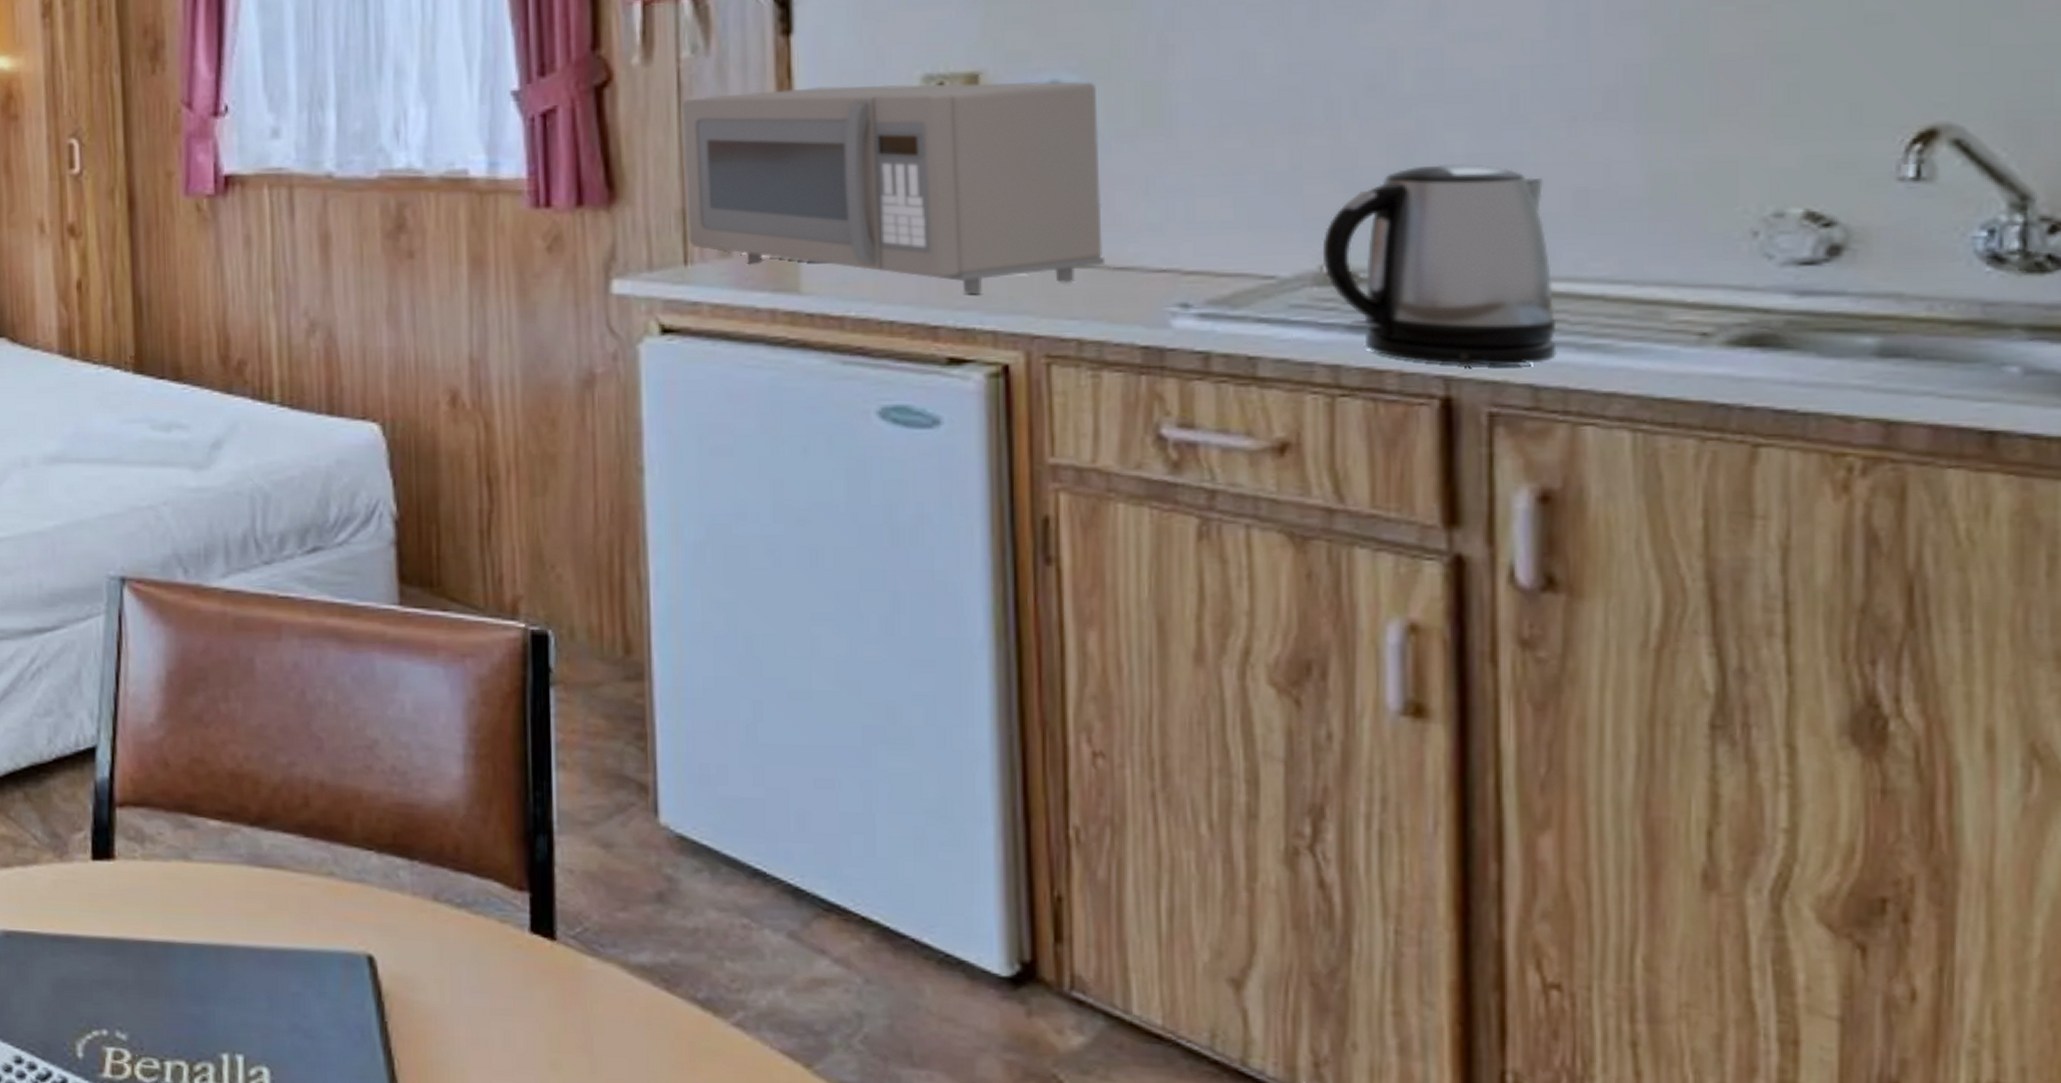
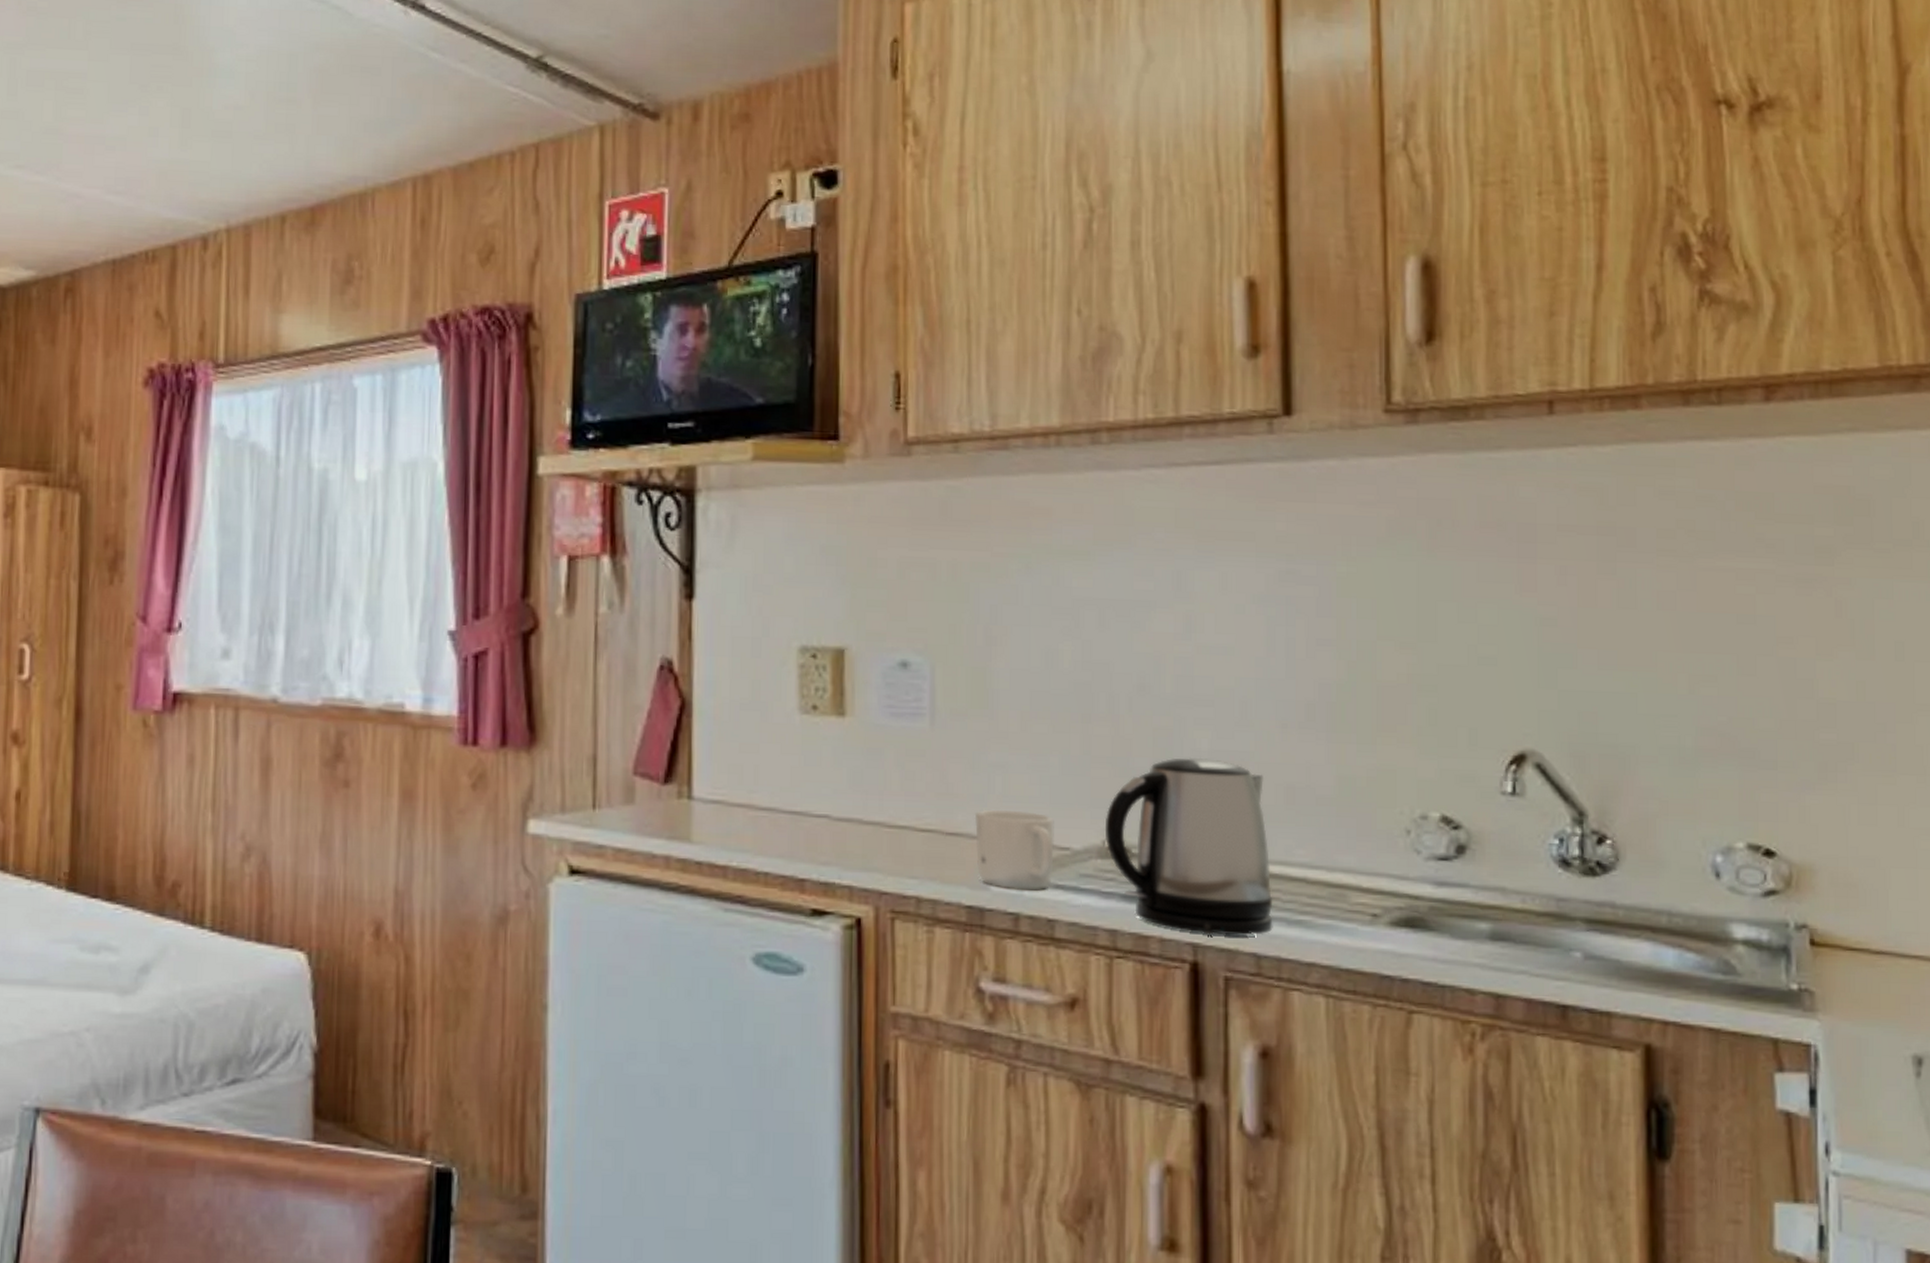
microwave: present [681,81,1106,295] -> none [596,649,940,852]
mug: none [1149,238,1255,326] -> present [974,809,1054,890]

